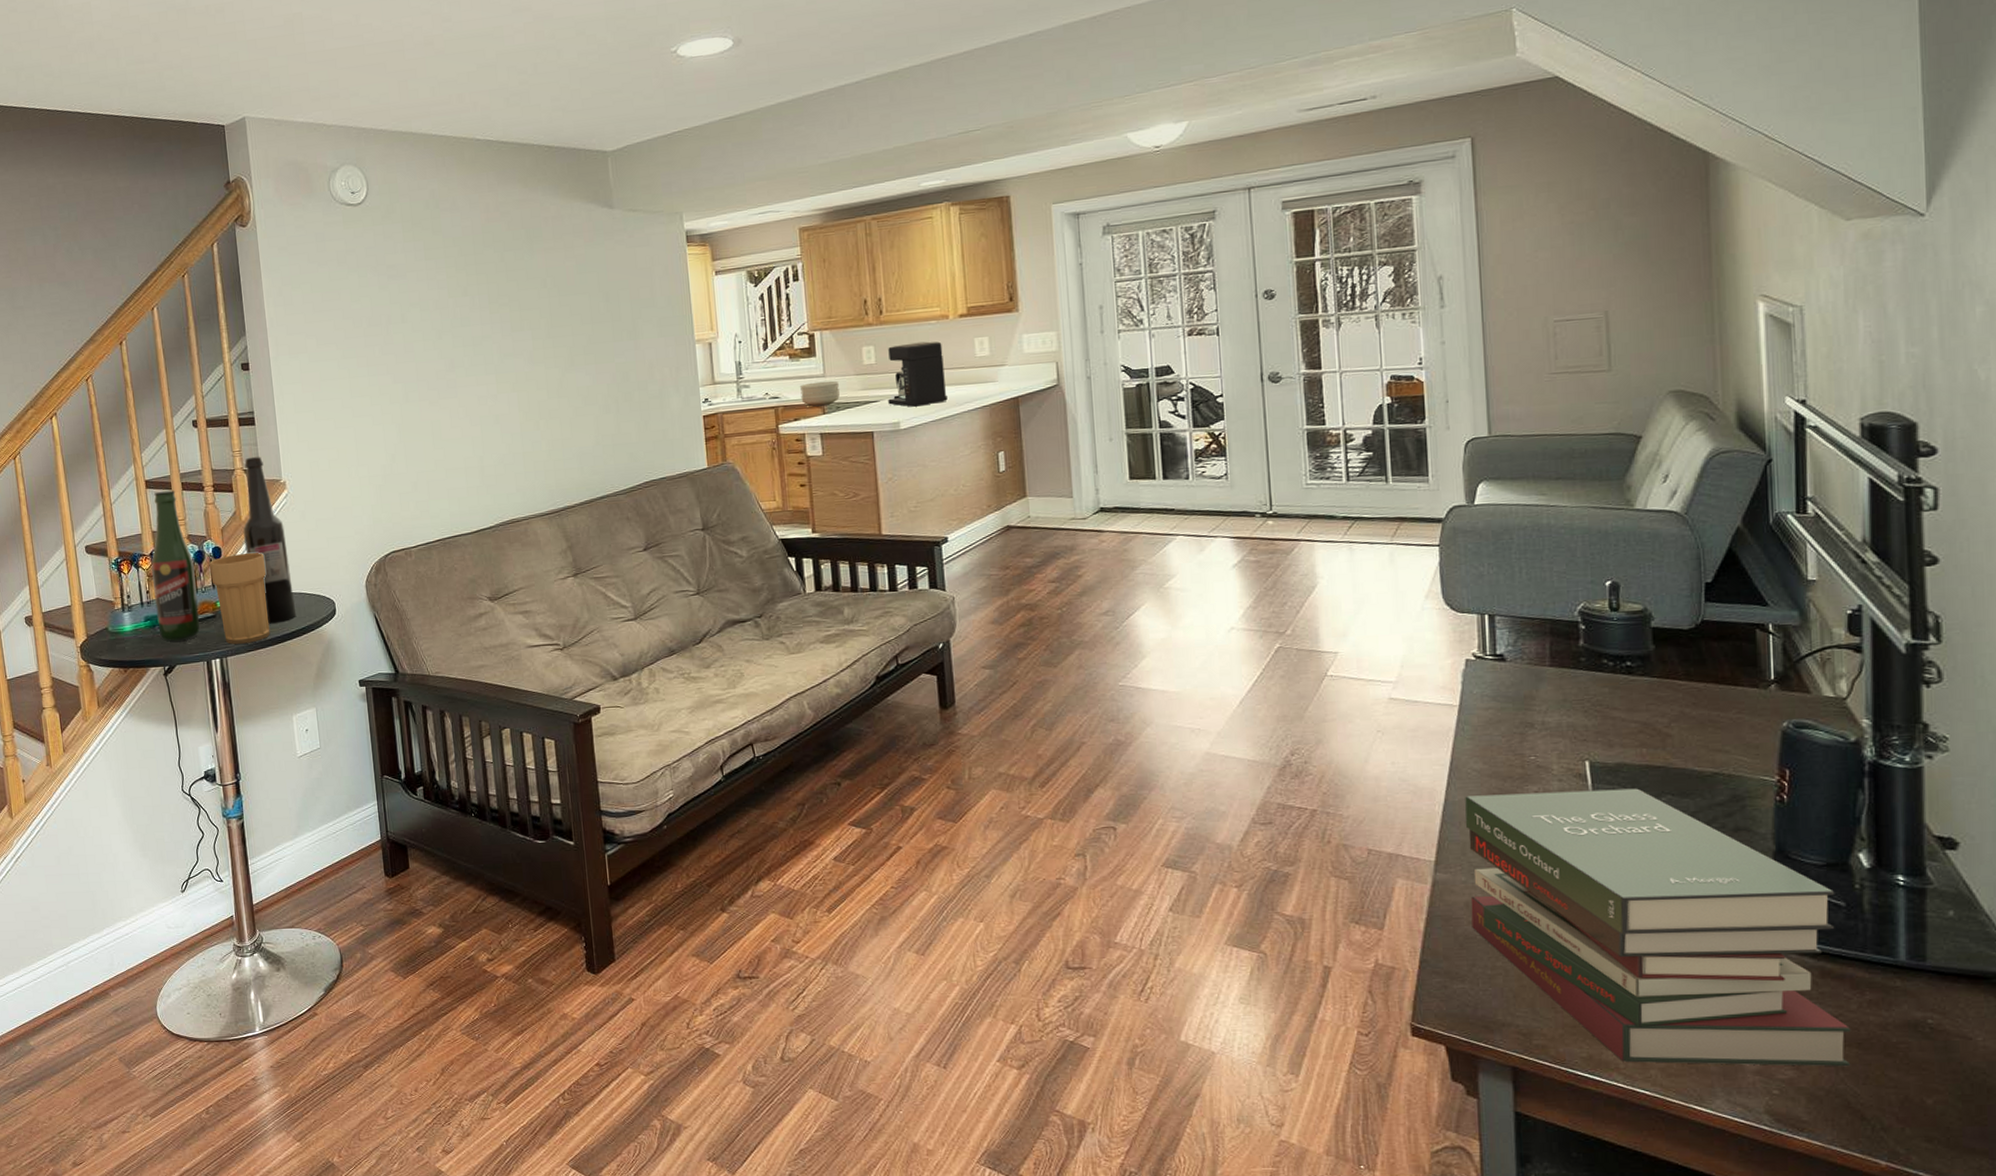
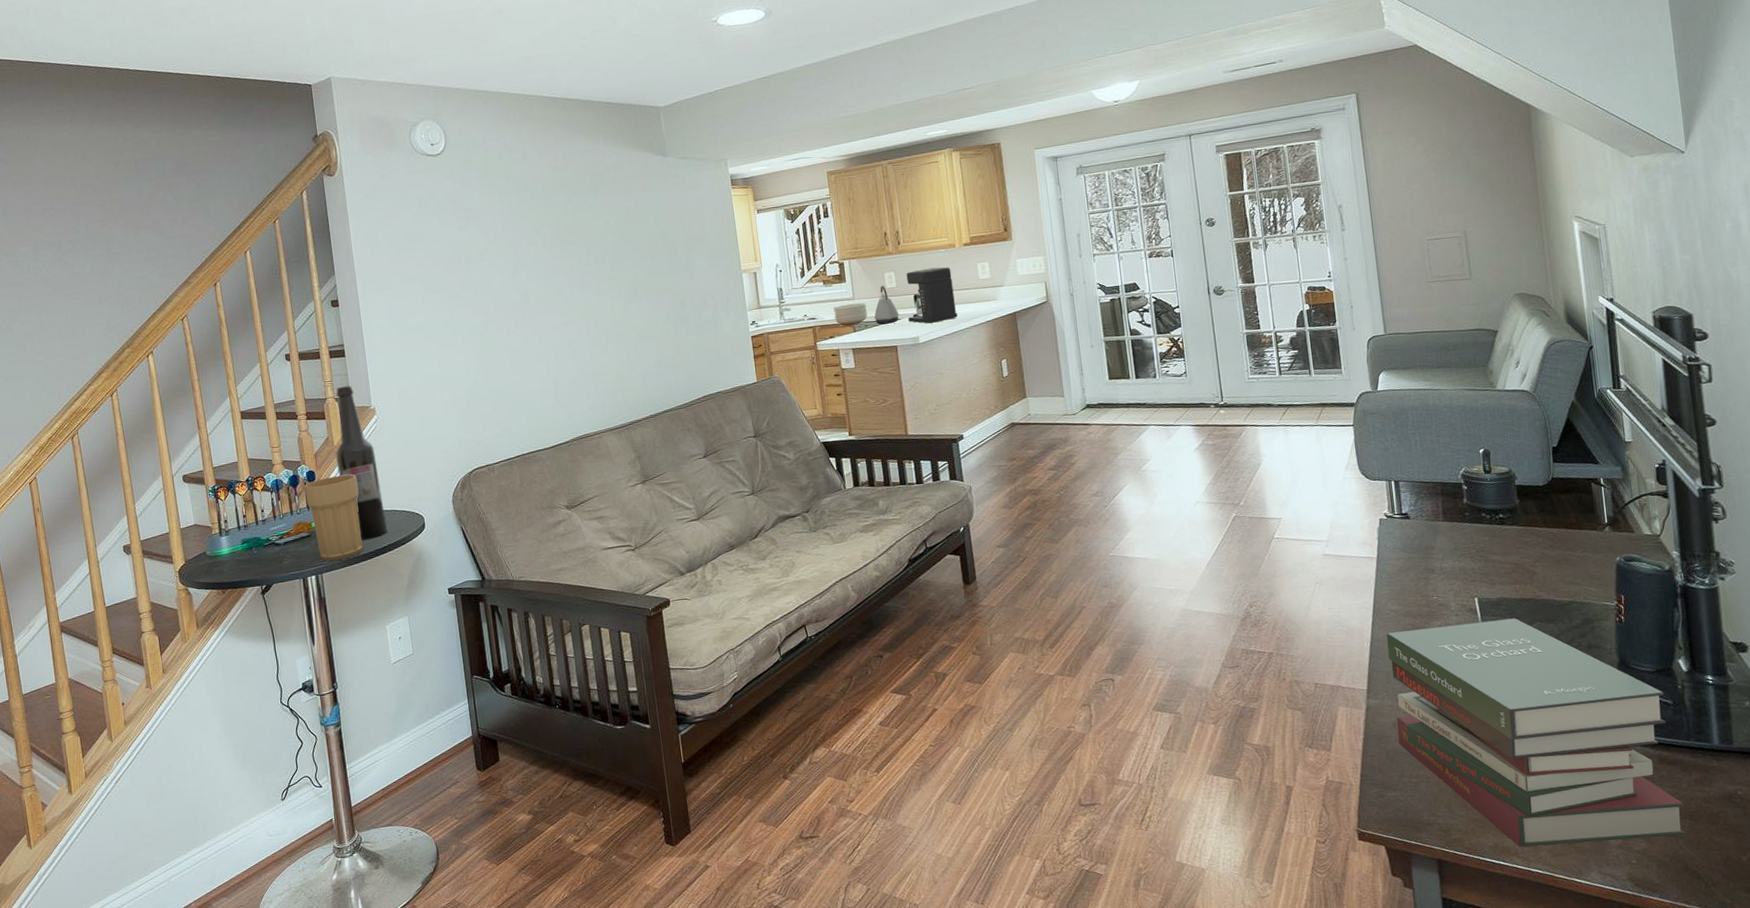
beer bottle: present [151,490,200,642] -> none [247,420,296,562]
kettle: none [848,361,878,408] -> present [874,285,900,325]

